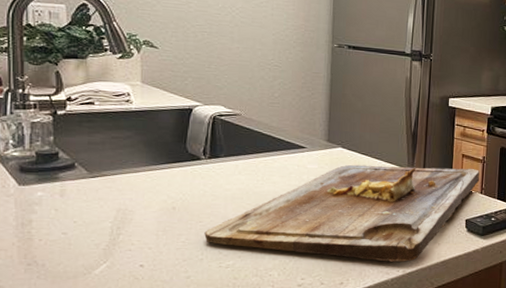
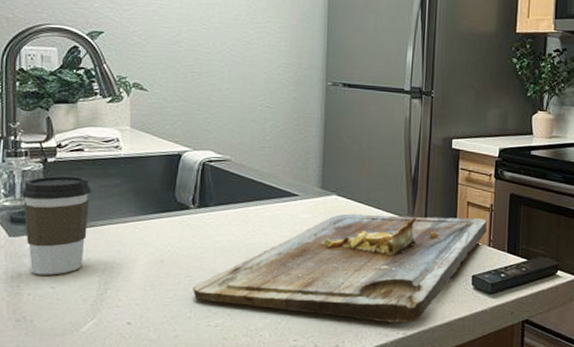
coffee cup: none [31,127,103,222] -> present [22,175,92,275]

